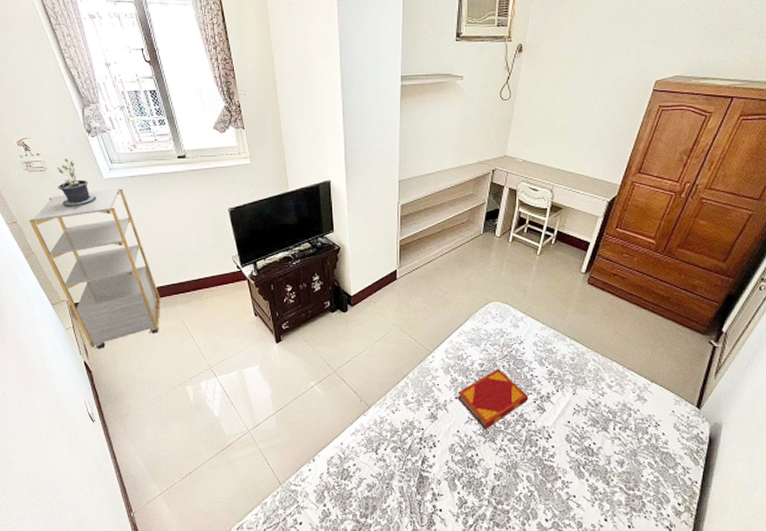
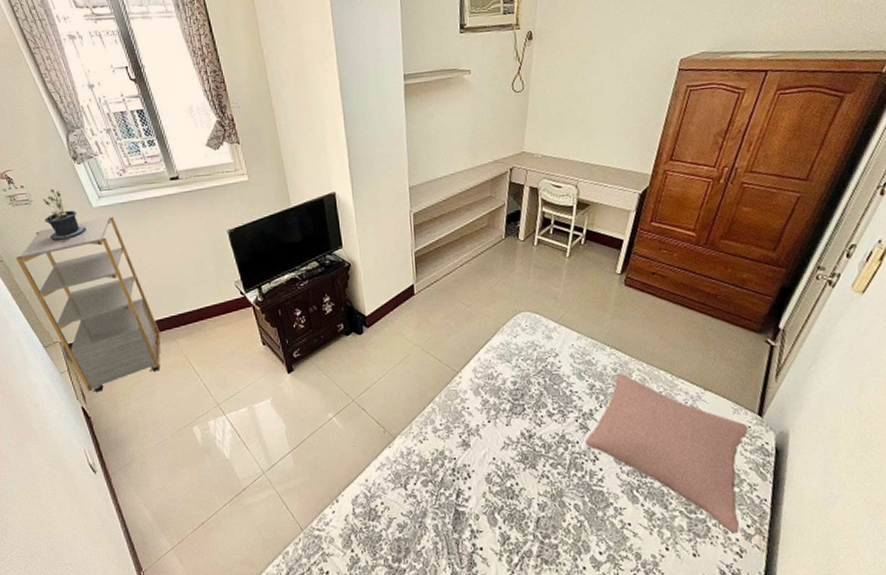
hardback book: present [457,368,529,430] -> none [490,385,570,455]
pillow: none [540,362,687,510] -> present [584,372,749,534]

